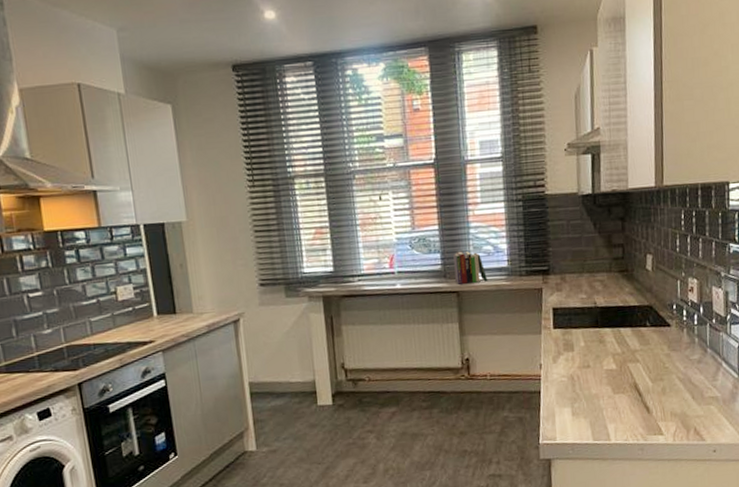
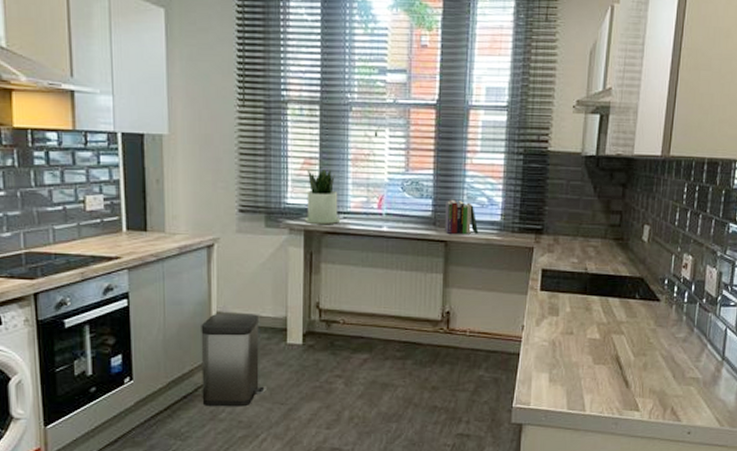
pedal bin: none [235,380,304,473] -> present [201,313,268,407]
planter: none [320,236,356,290] -> present [304,168,341,225]

